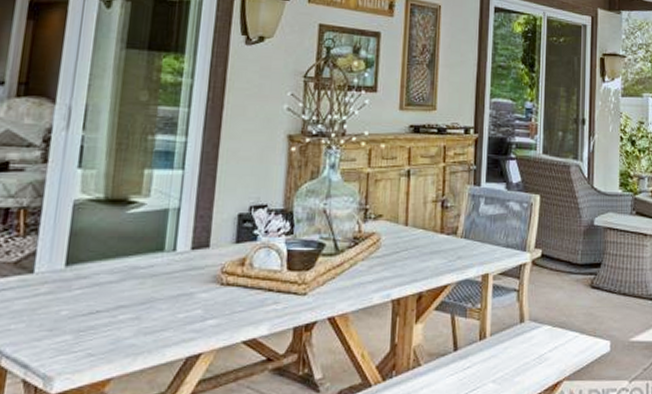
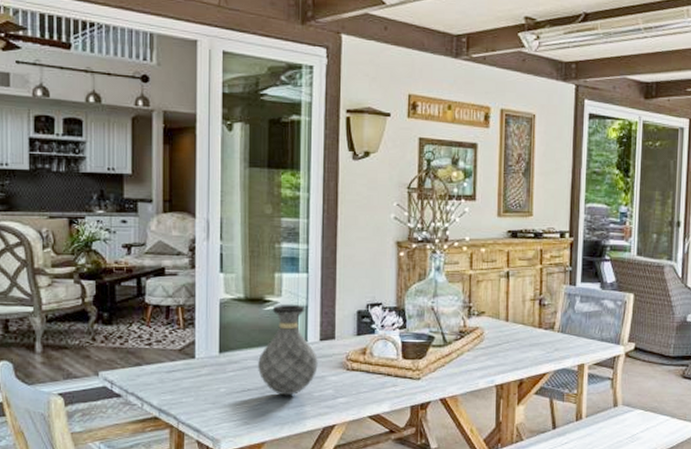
vase: none [112,207,187,318] -> present [258,305,318,396]

